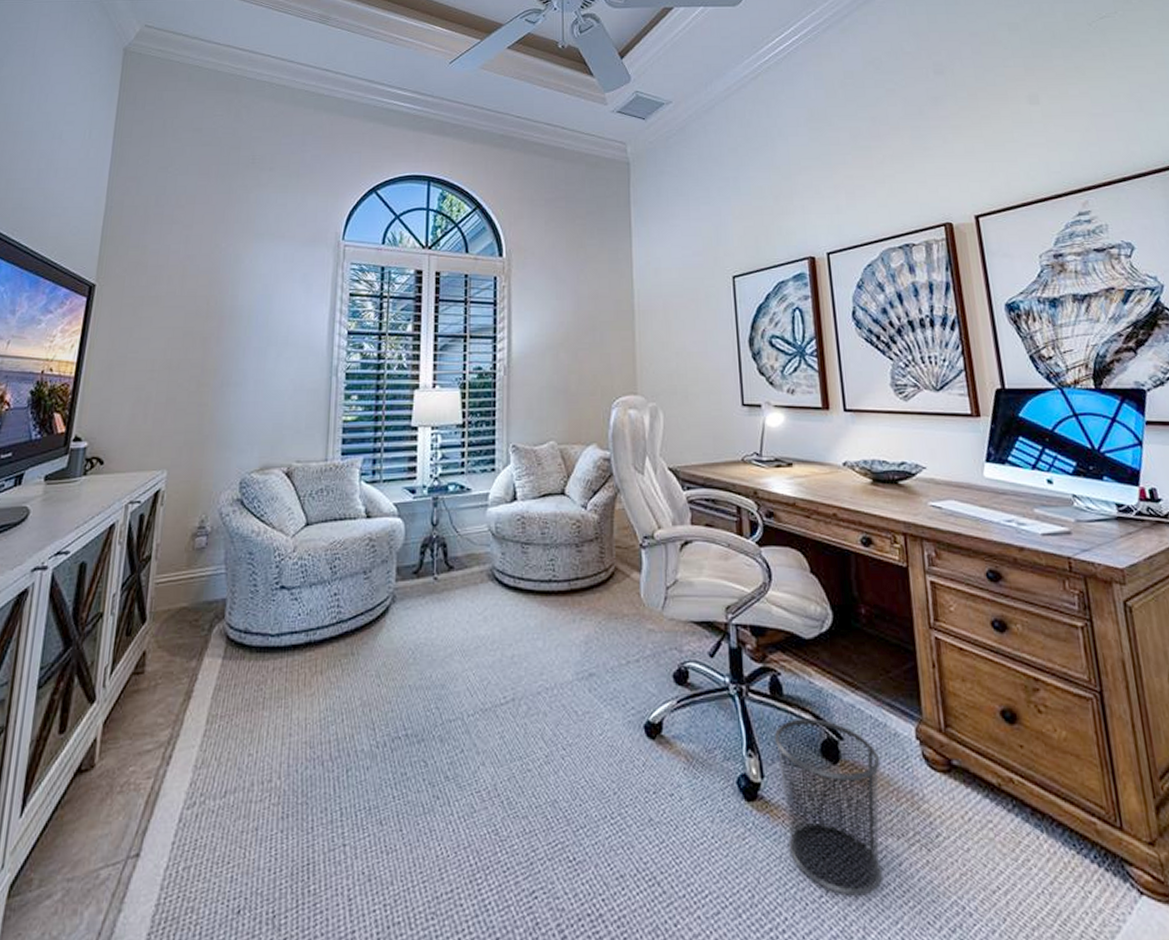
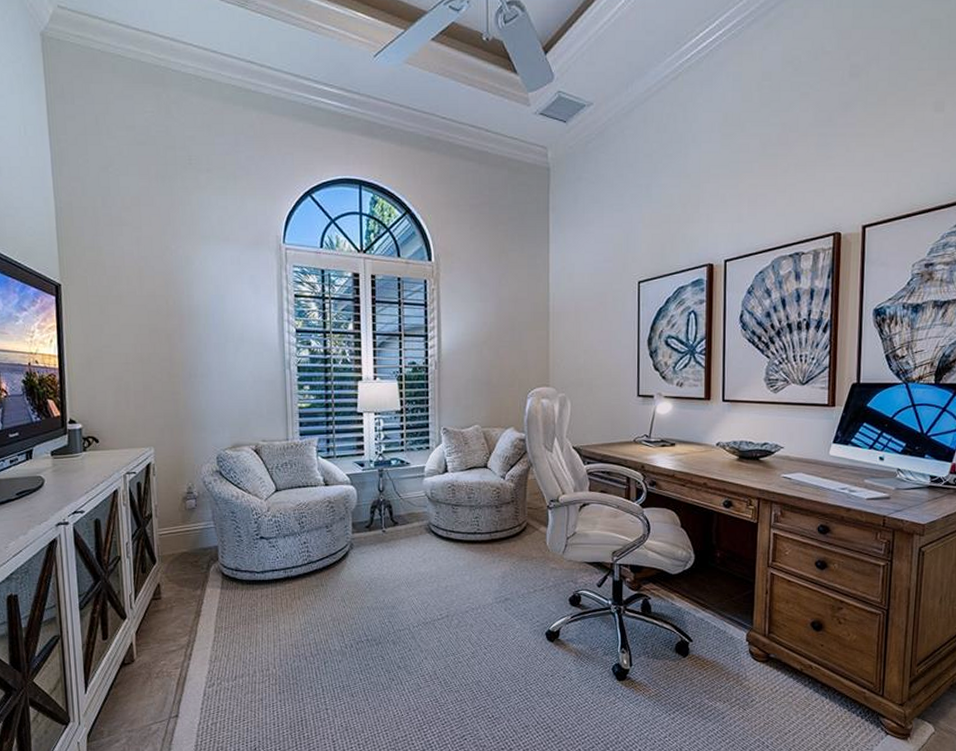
waste bin: present [774,718,882,896] -> none [642,628,718,737]

